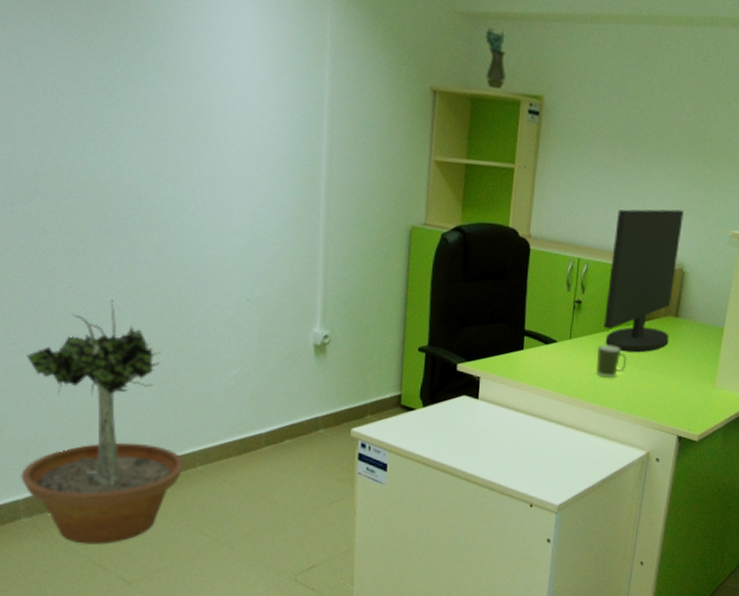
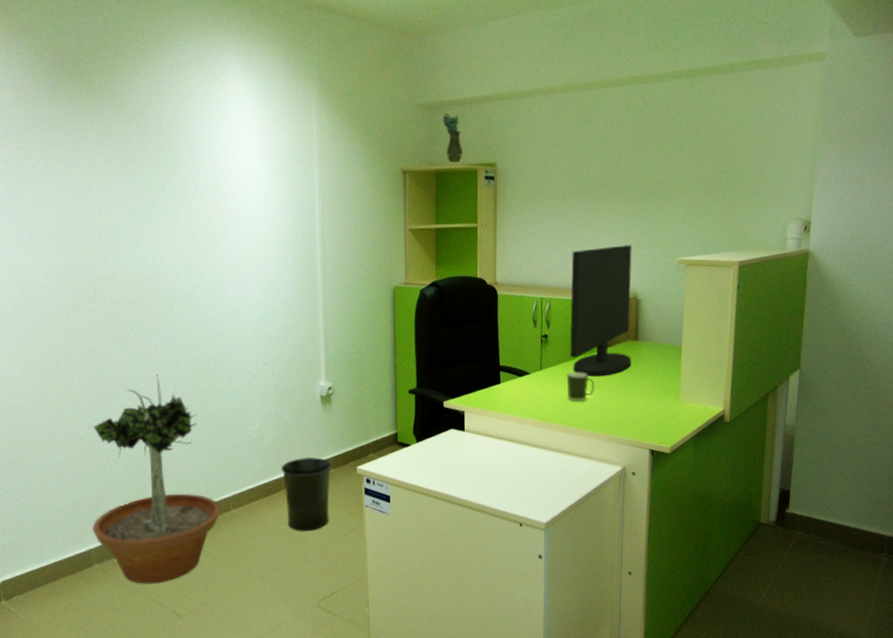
waste bin: none [260,412,322,496] -> present [281,456,332,531]

